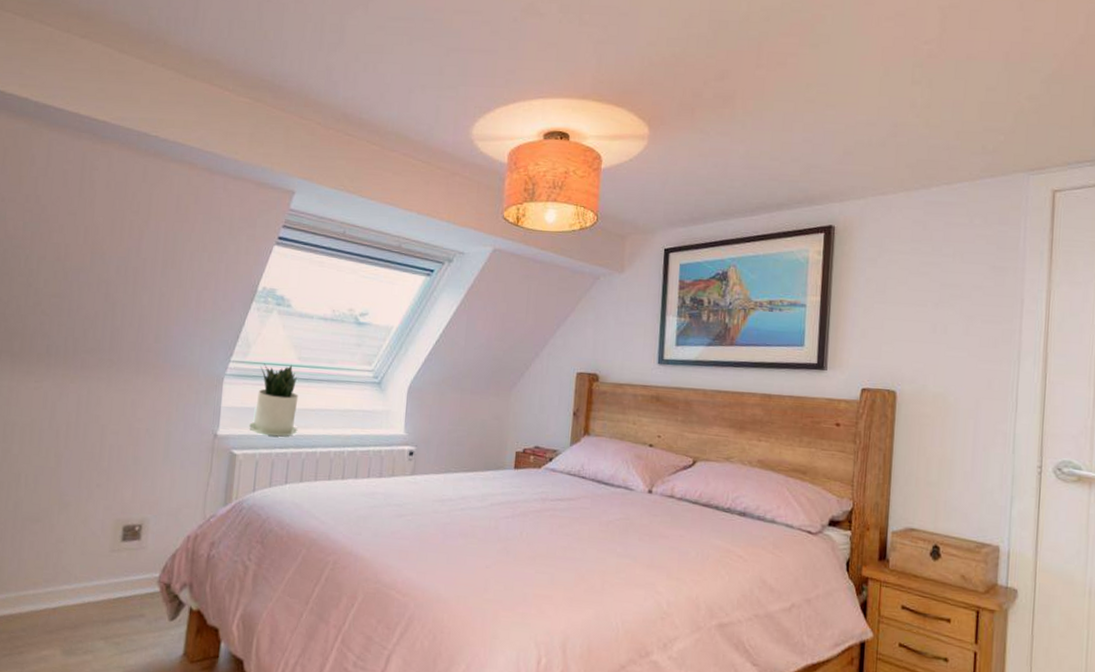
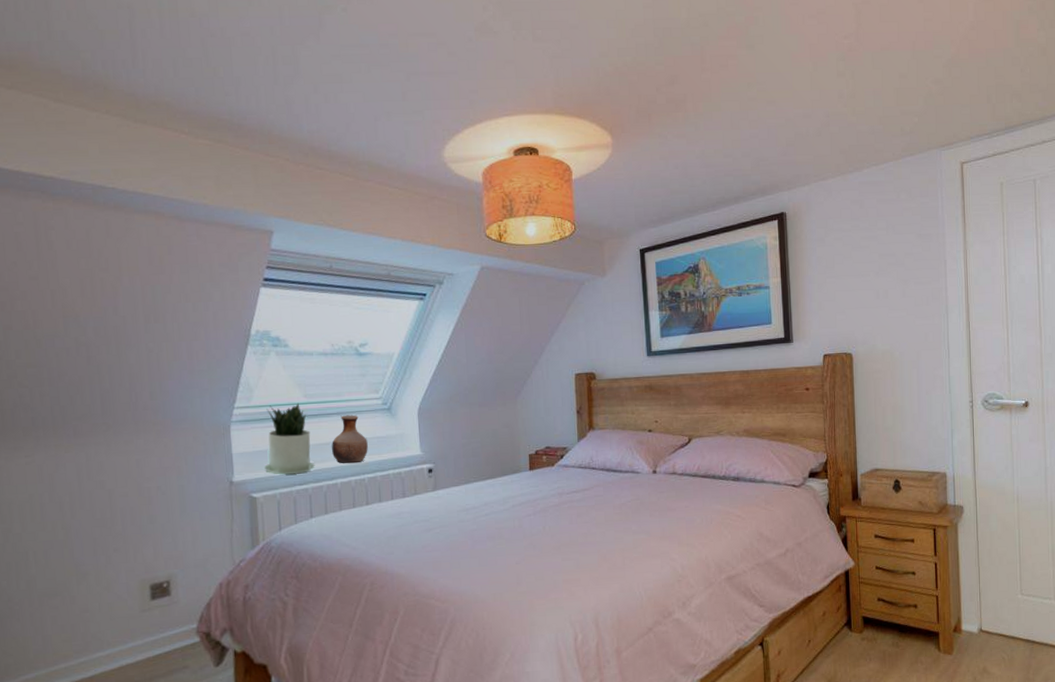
vase: none [316,383,353,435] -> present [332,415,368,464]

